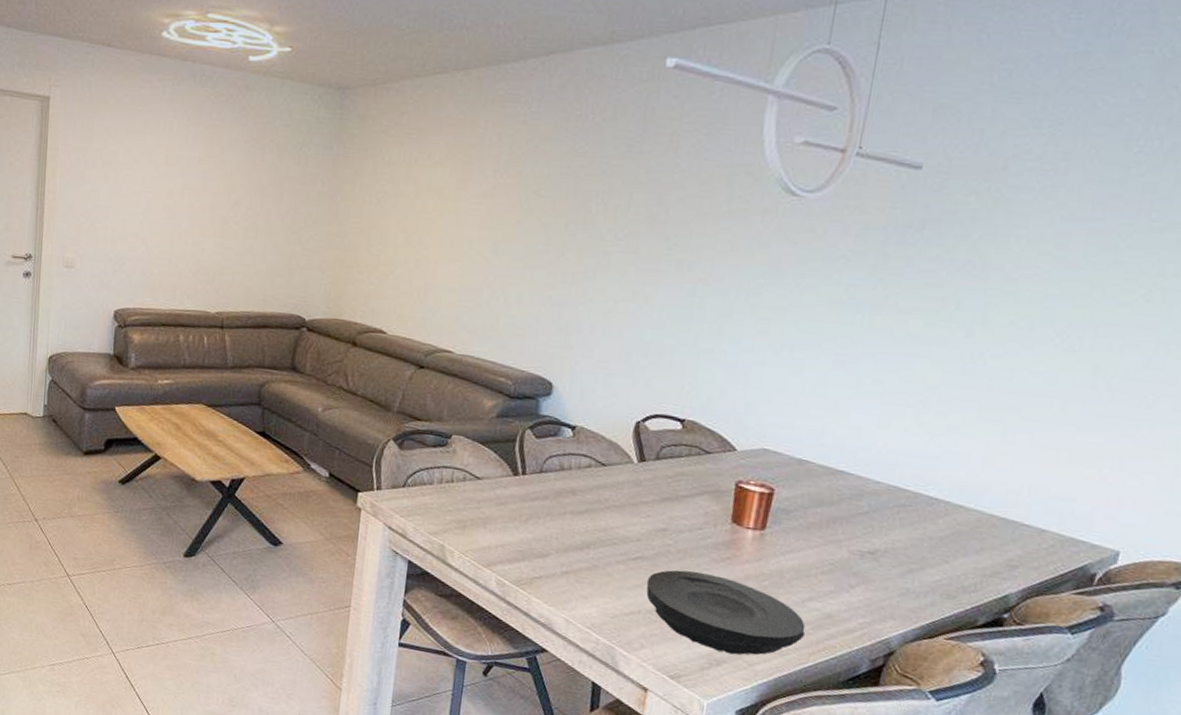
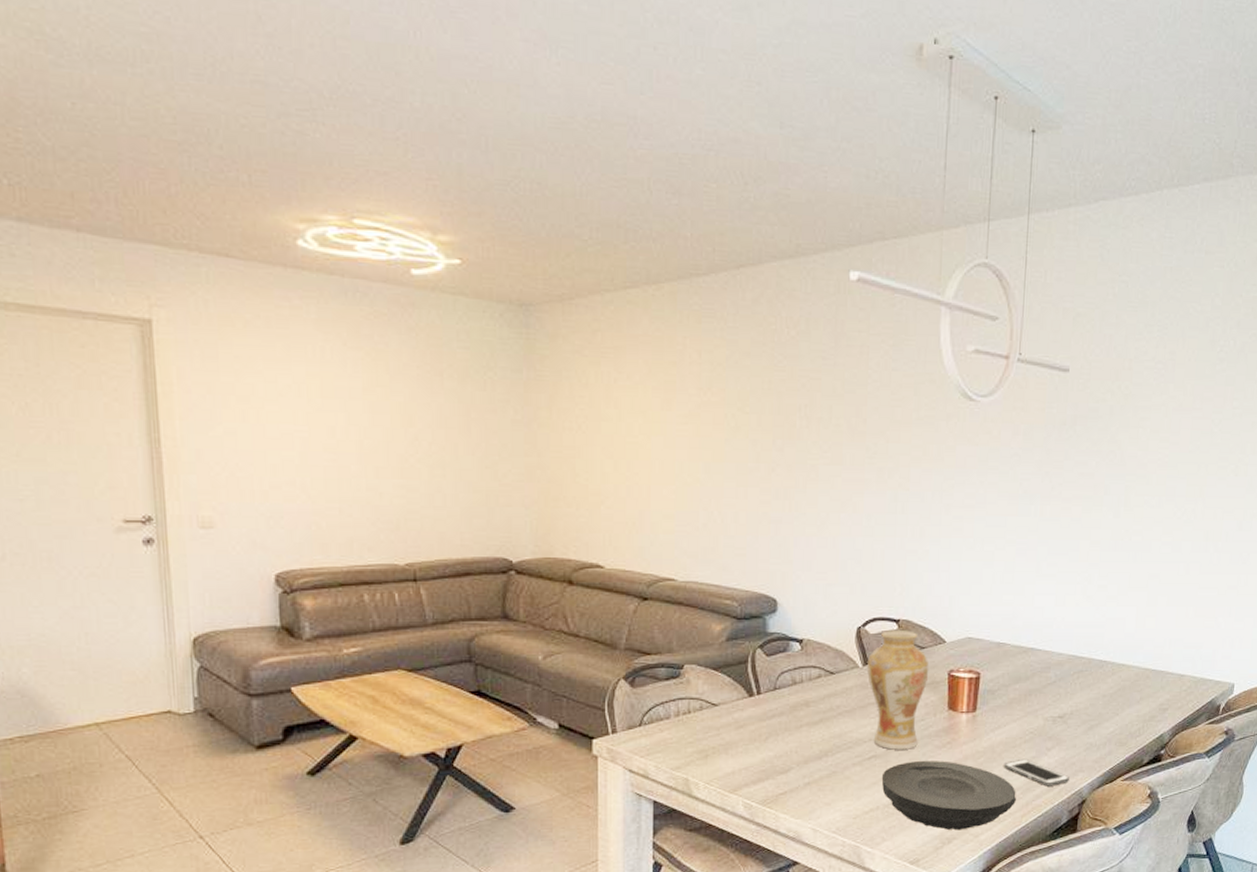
vase: none [641,429,714,557] -> present [867,630,929,750]
cell phone: none [792,591,875,629] -> present [1004,759,1069,786]

